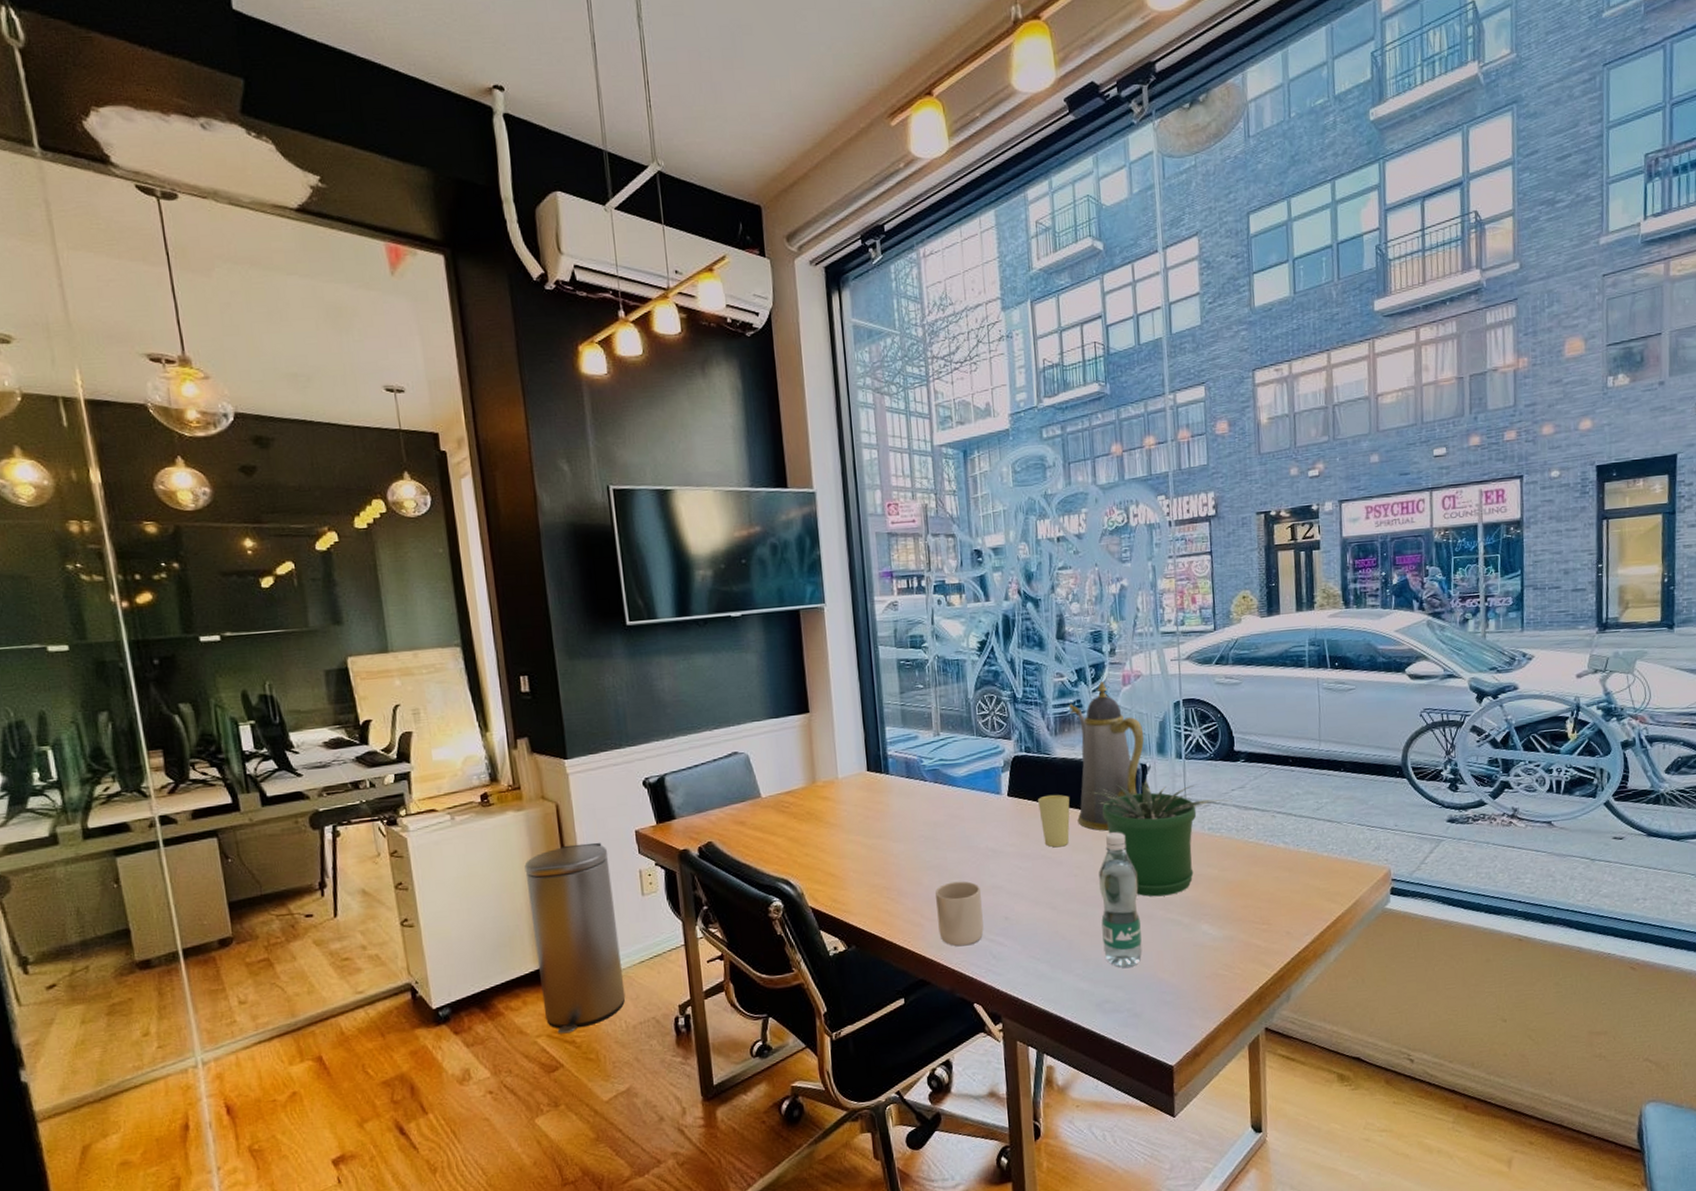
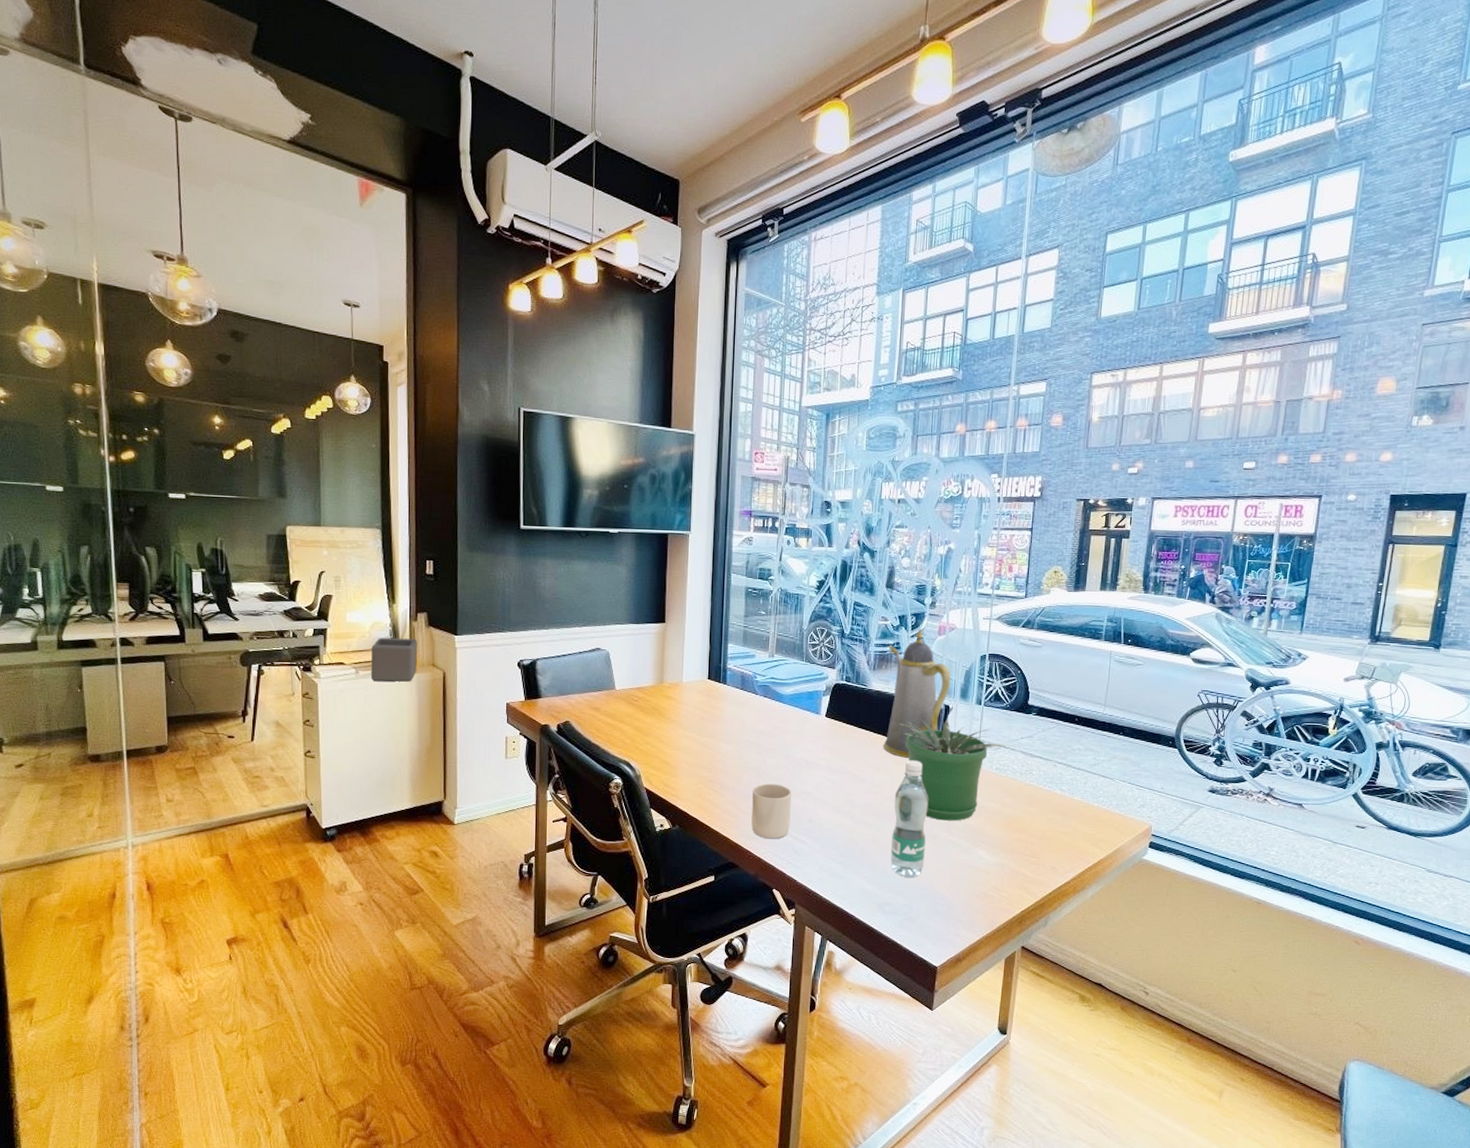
desk organizer: none [467,769,524,826] -> present [371,637,417,682]
pedal bin: present [524,843,626,1034] -> none [411,707,482,865]
cup: present [1038,794,1070,848] -> none [851,720,878,767]

